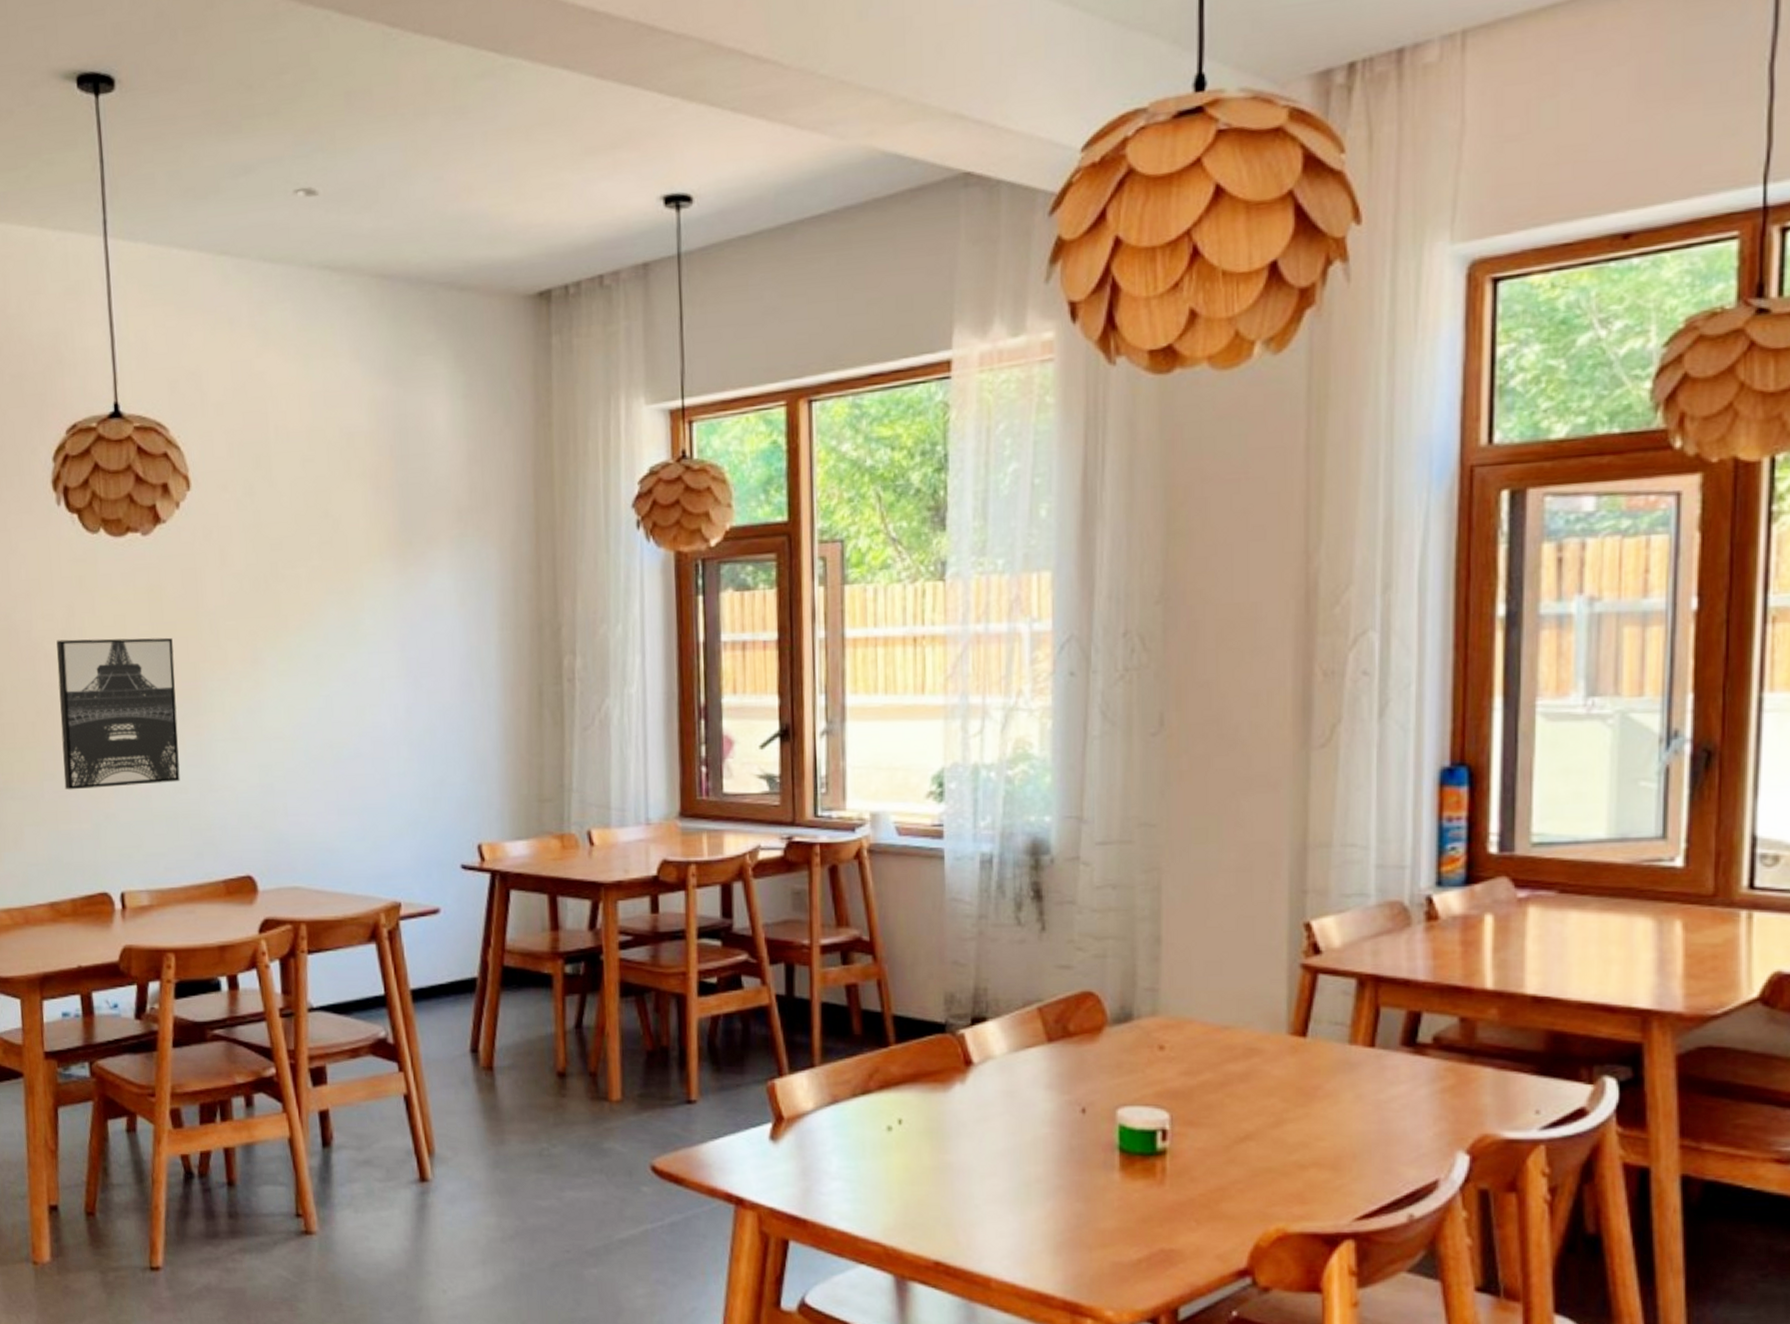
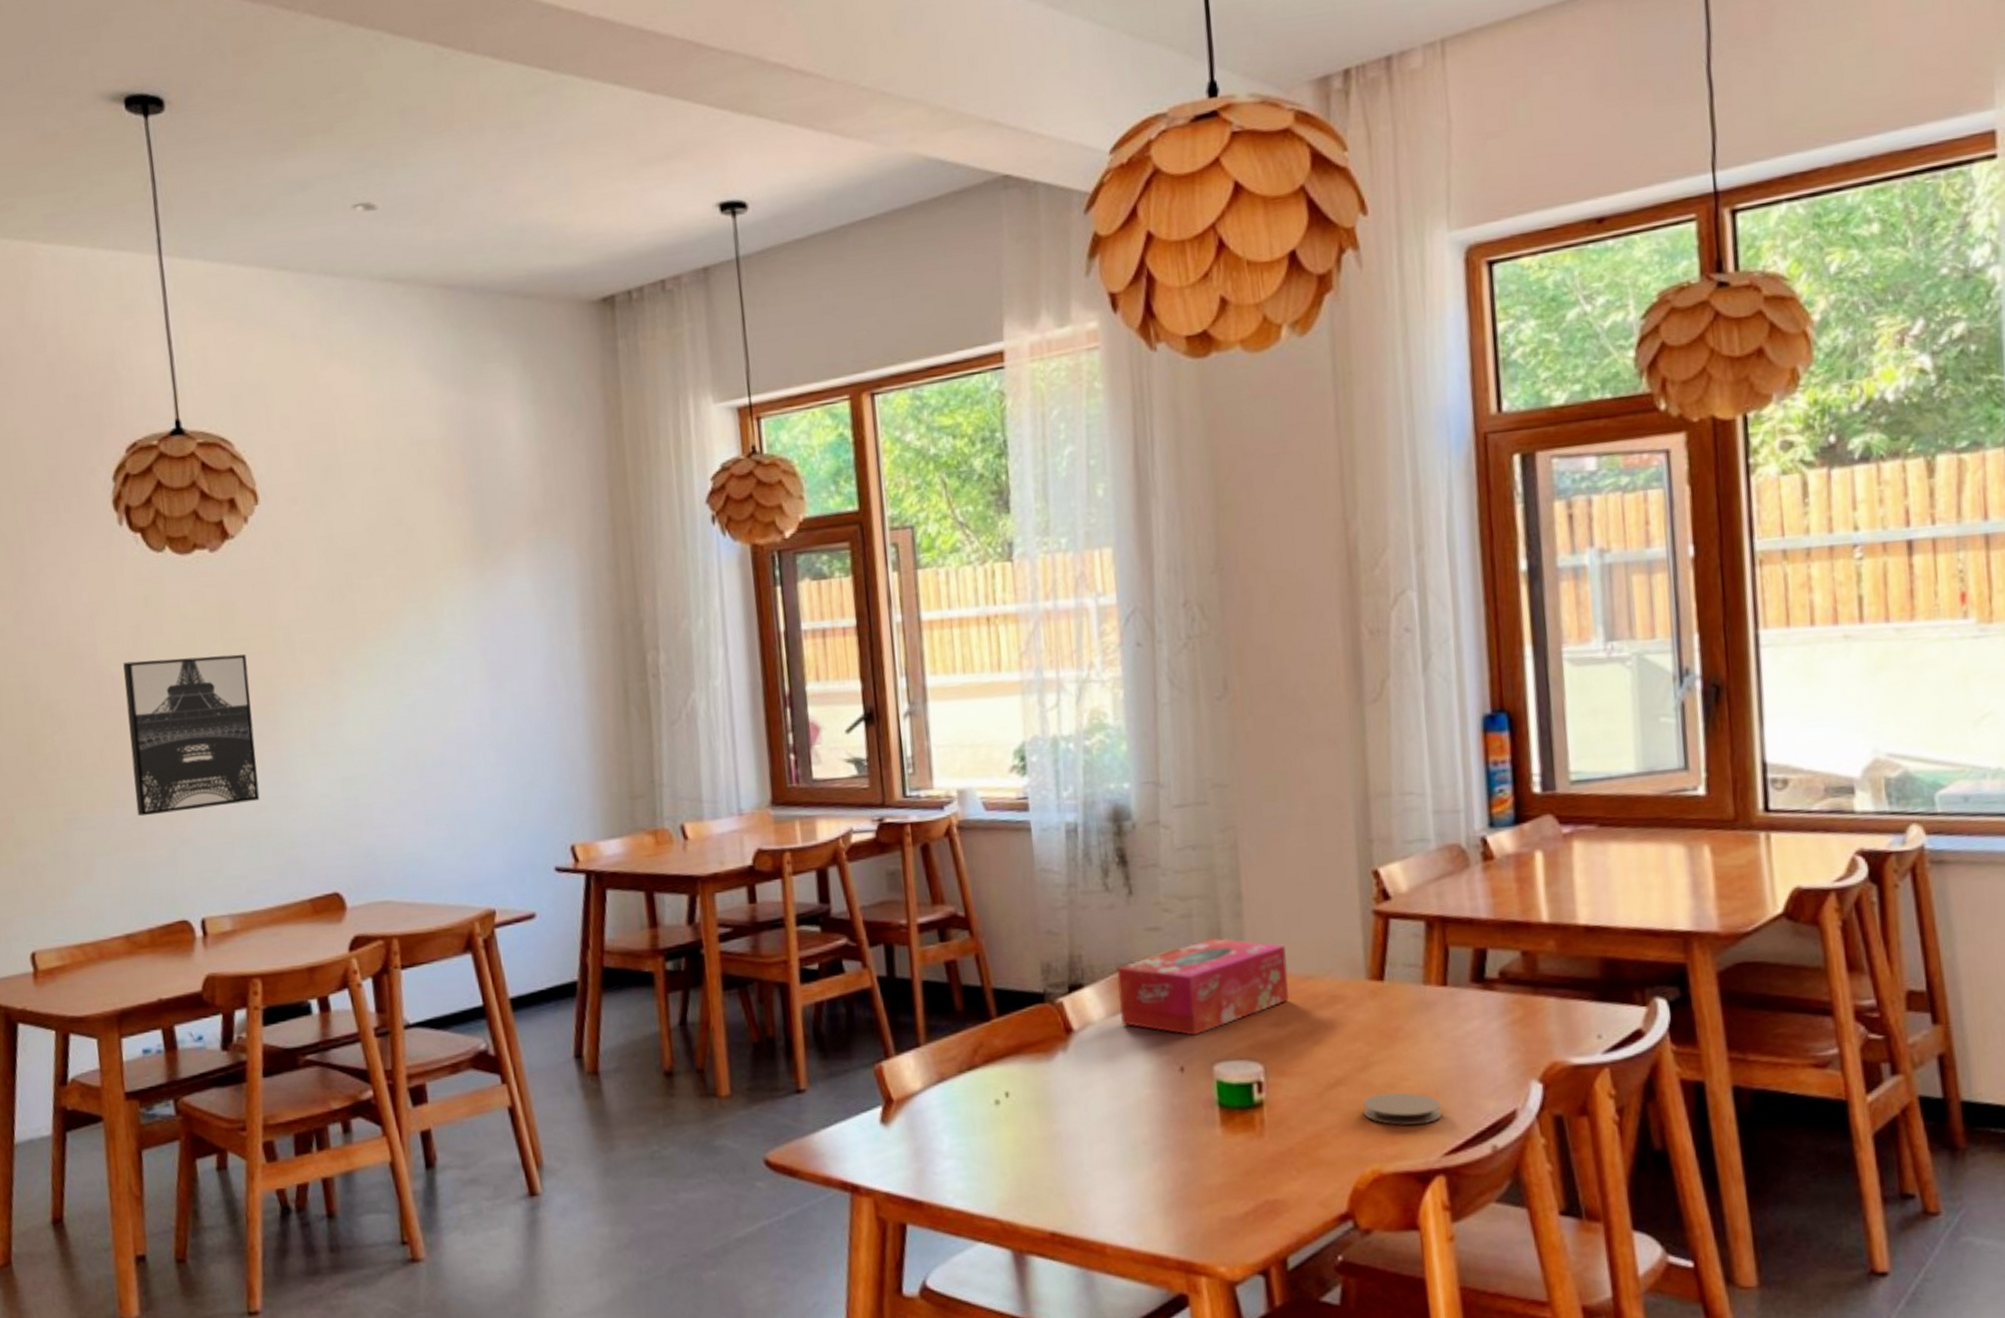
tissue box: none [1022,981,1204,1078] -> present [1117,938,1289,1036]
coaster: none [1271,1152,1357,1187] -> present [1363,1092,1442,1125]

